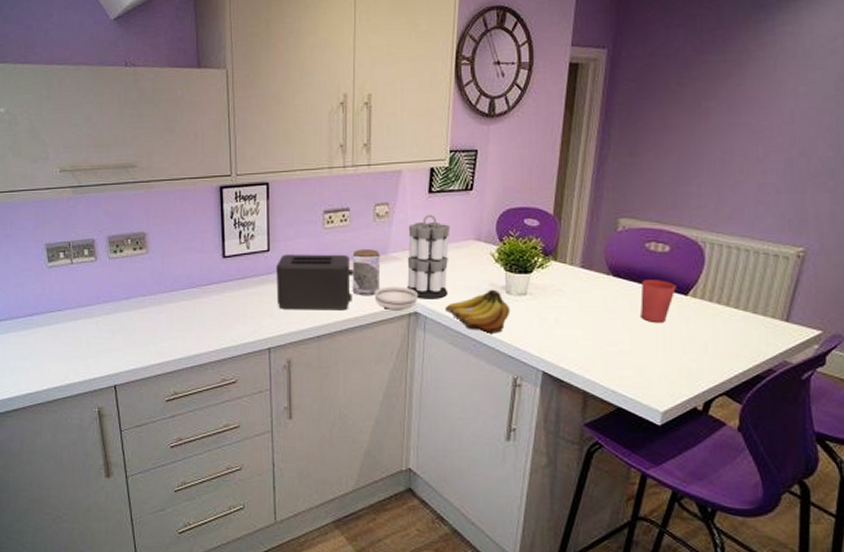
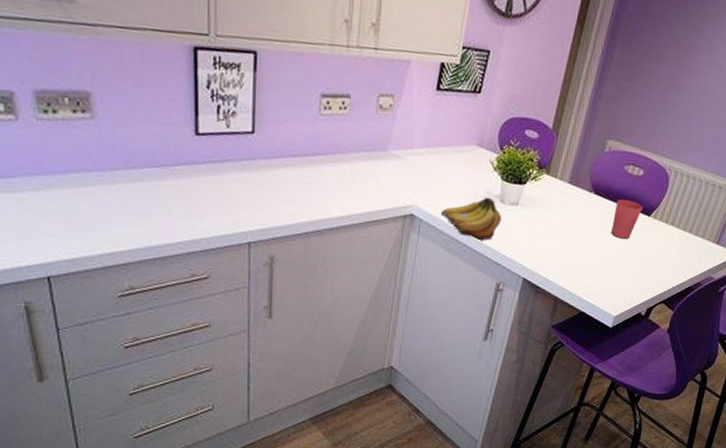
toaster: present [276,254,354,311] -> none [260,139,350,207]
jar: present [352,249,381,296] -> none [347,142,381,194]
bowl: present [374,286,418,311] -> none [370,185,415,212]
spice rack: present [407,214,451,299] -> none [405,113,455,203]

